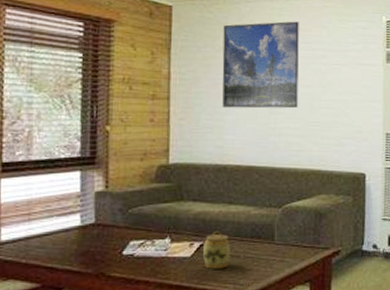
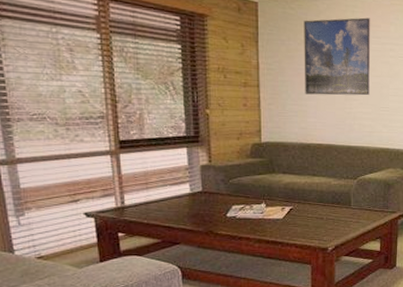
jar: present [203,230,231,269] -> none [293,197,315,228]

